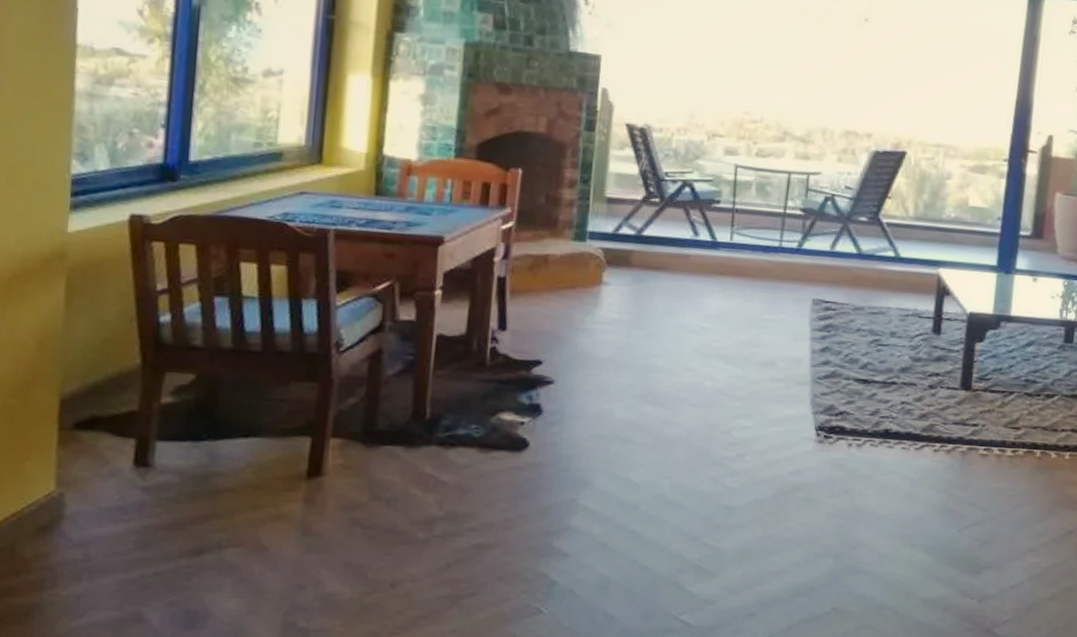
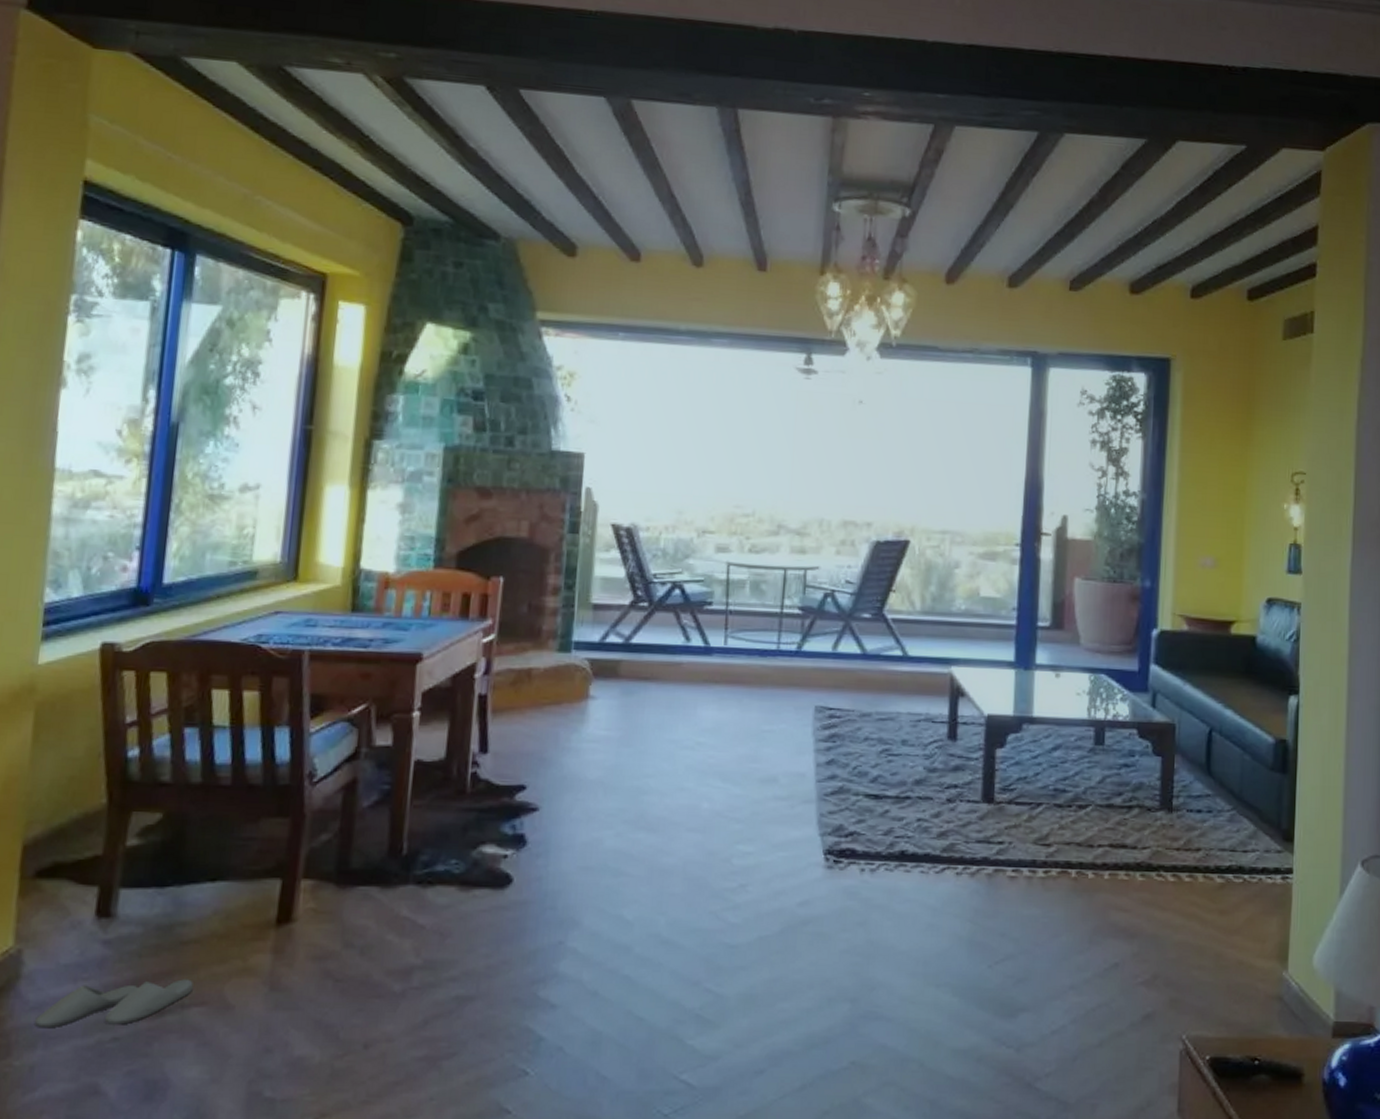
slippers: none [78,523,229,564] -> present [34,979,193,1029]

